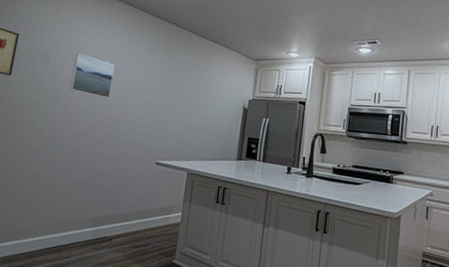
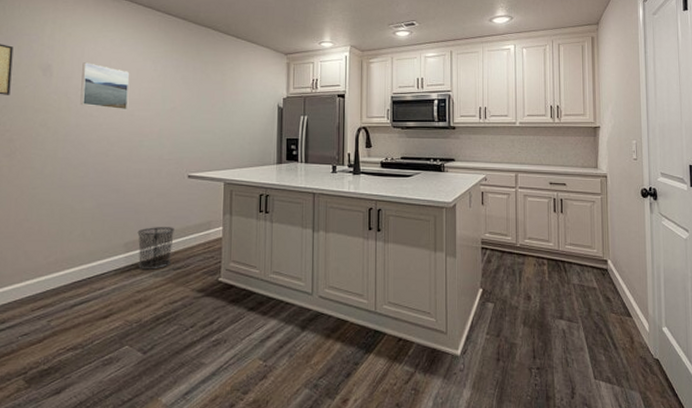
trash can: none [103,206,140,245] -> present [137,227,176,270]

